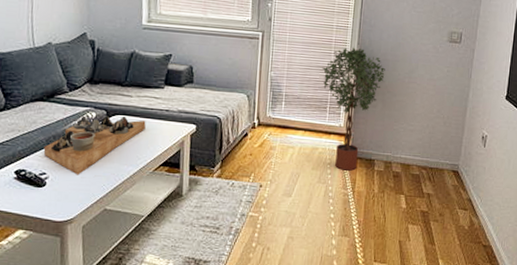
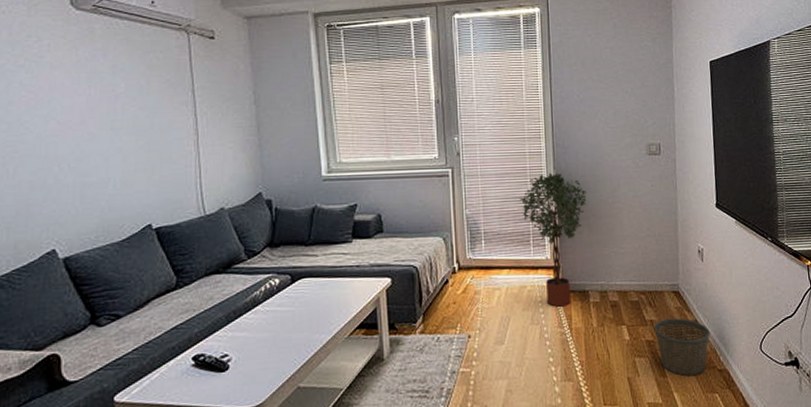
decorative tray: present [43,116,146,175] -> none [223,279,336,353]
basket: none [429,194,481,248] -> present [654,318,710,376]

